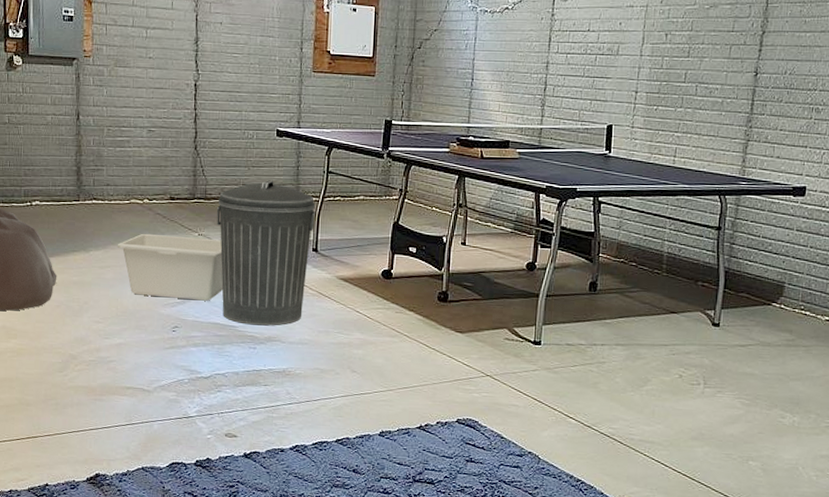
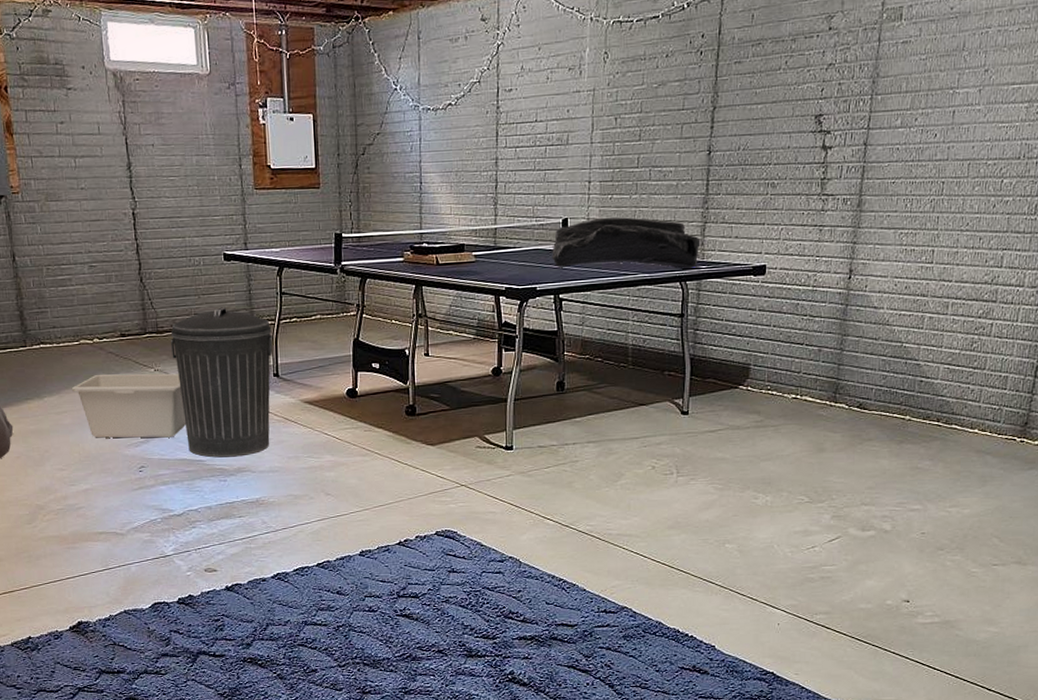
towel: none [594,127,742,185] -> present [552,217,701,270]

